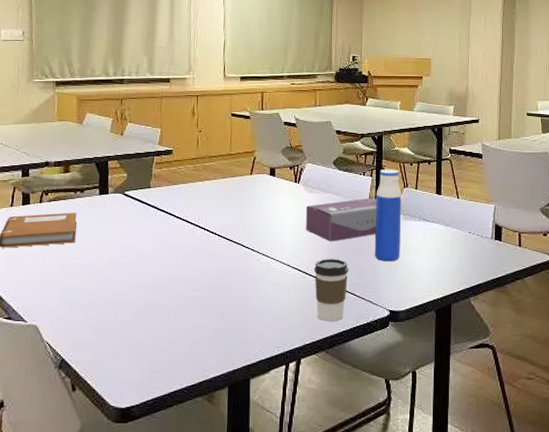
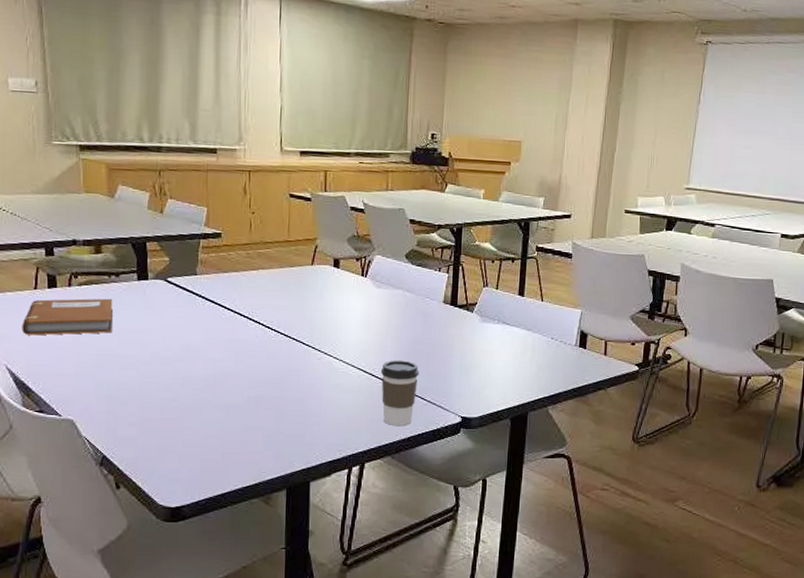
tissue box: present [305,197,377,242] -> none [372,296,453,343]
water bottle: present [374,169,402,262] -> none [447,265,481,366]

